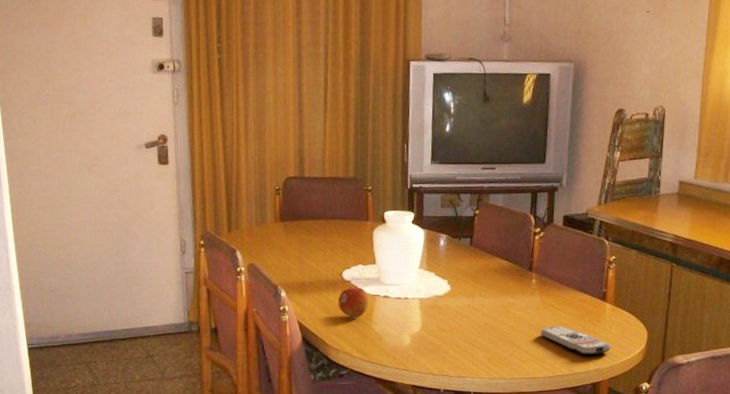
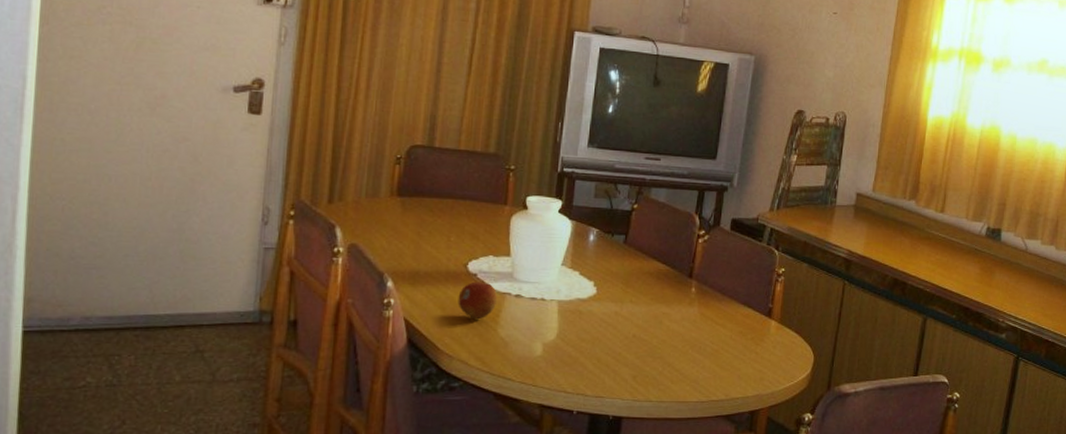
remote control: present [541,325,611,356] -> none [696,342,774,379]

